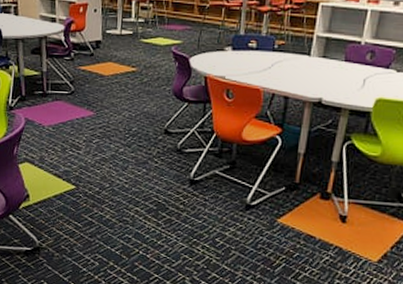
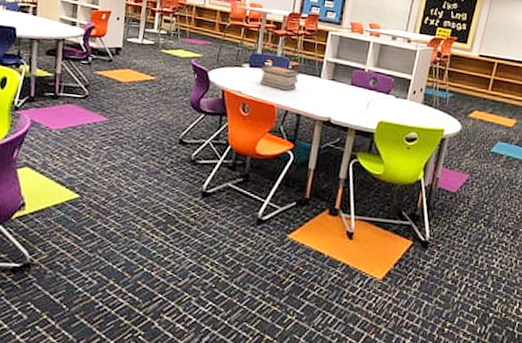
book stack: none [243,46,287,73] -> present [259,65,300,91]

